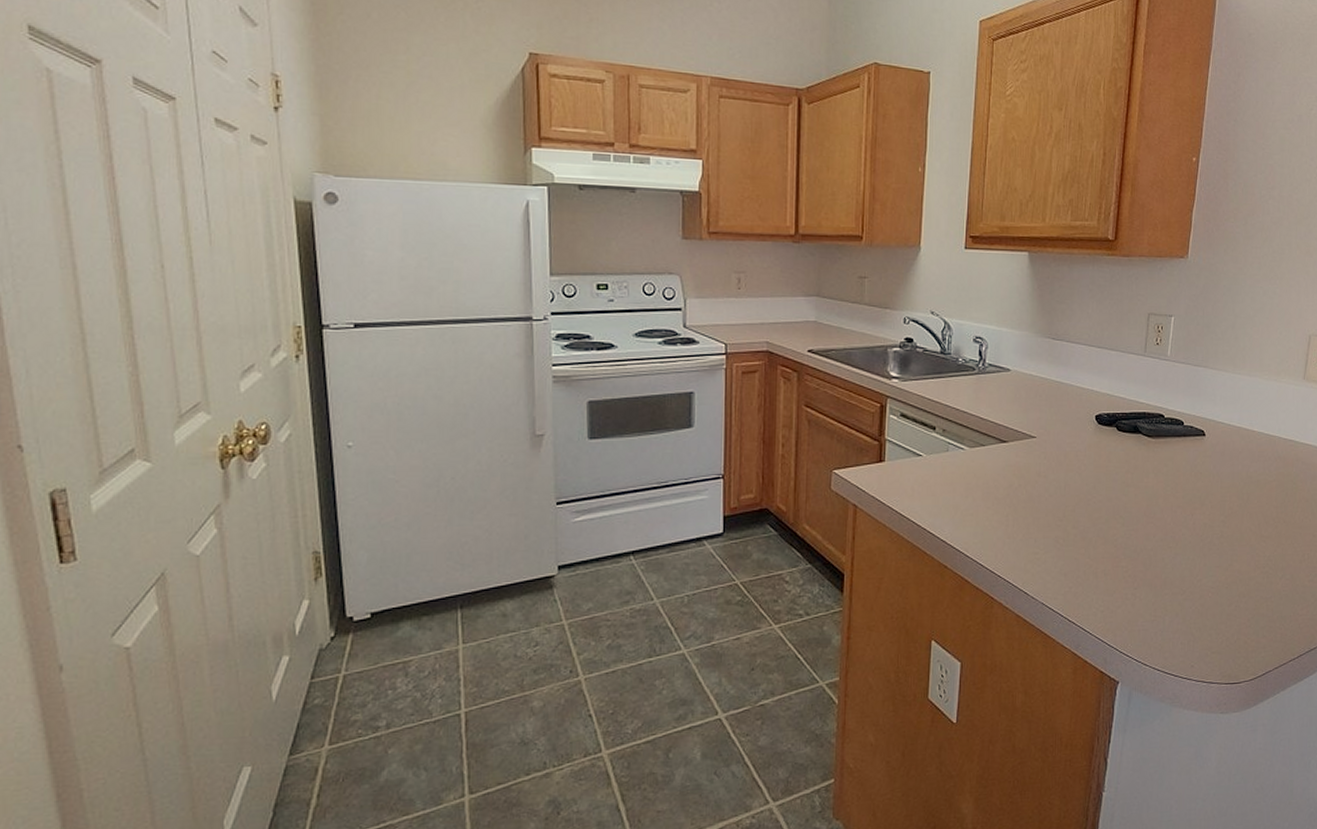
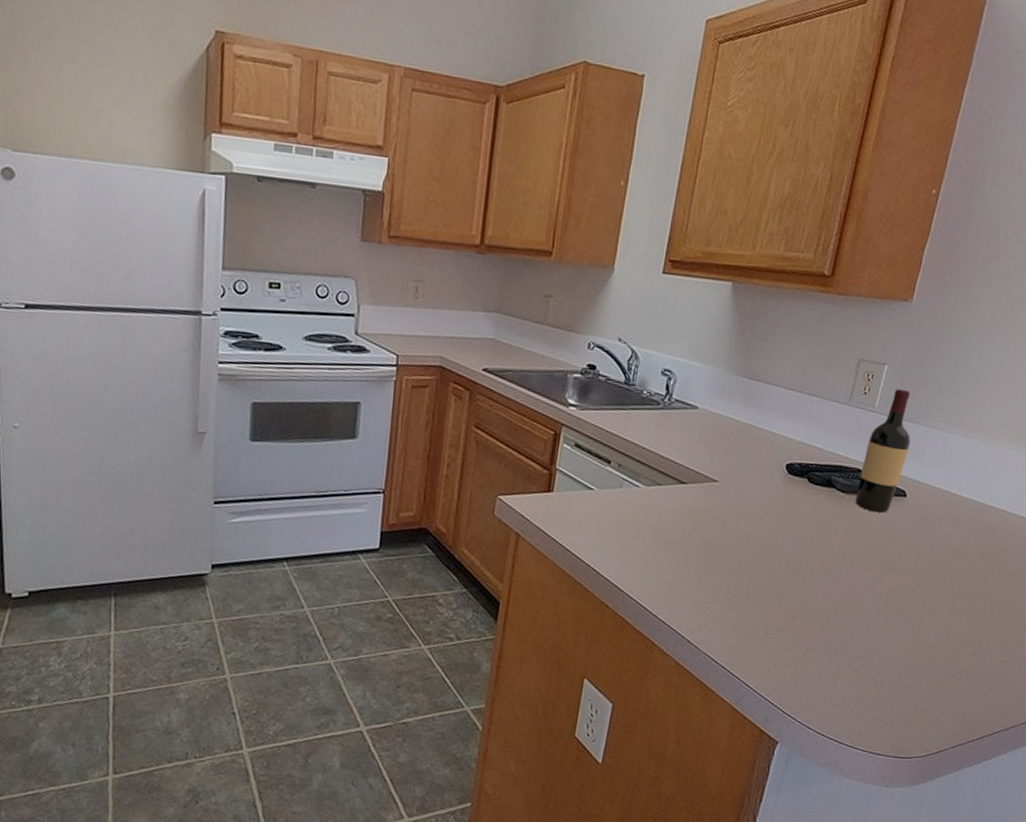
wine bottle: none [1161,337,1203,453] -> present [855,388,911,513]

